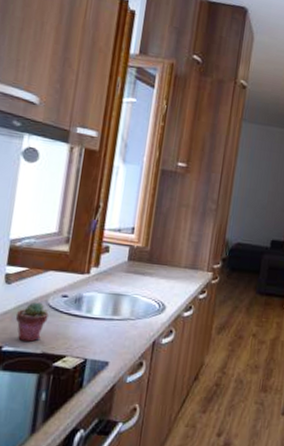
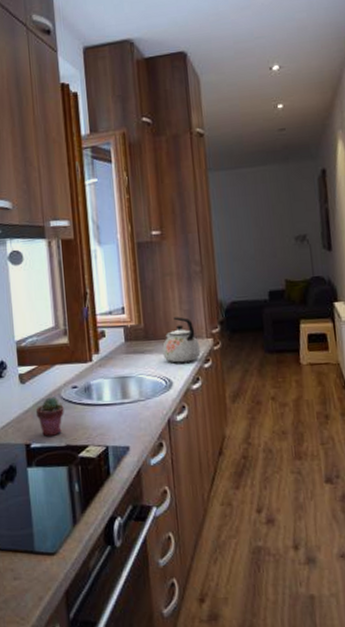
kettle: none [162,246,200,291] -> present [162,317,201,363]

